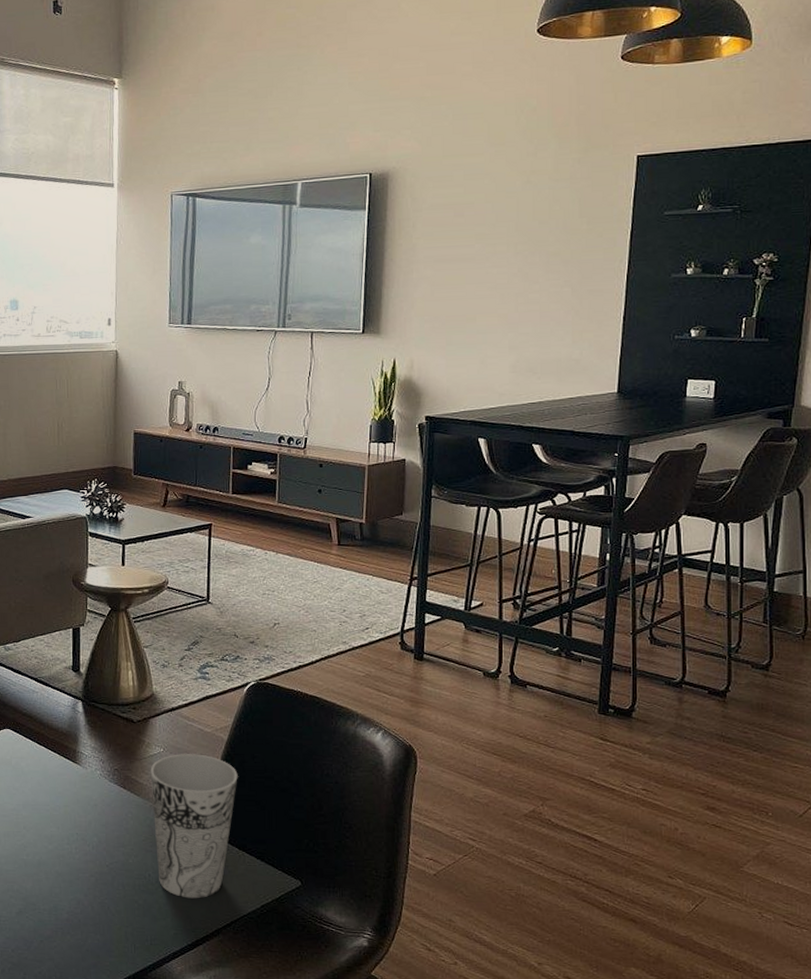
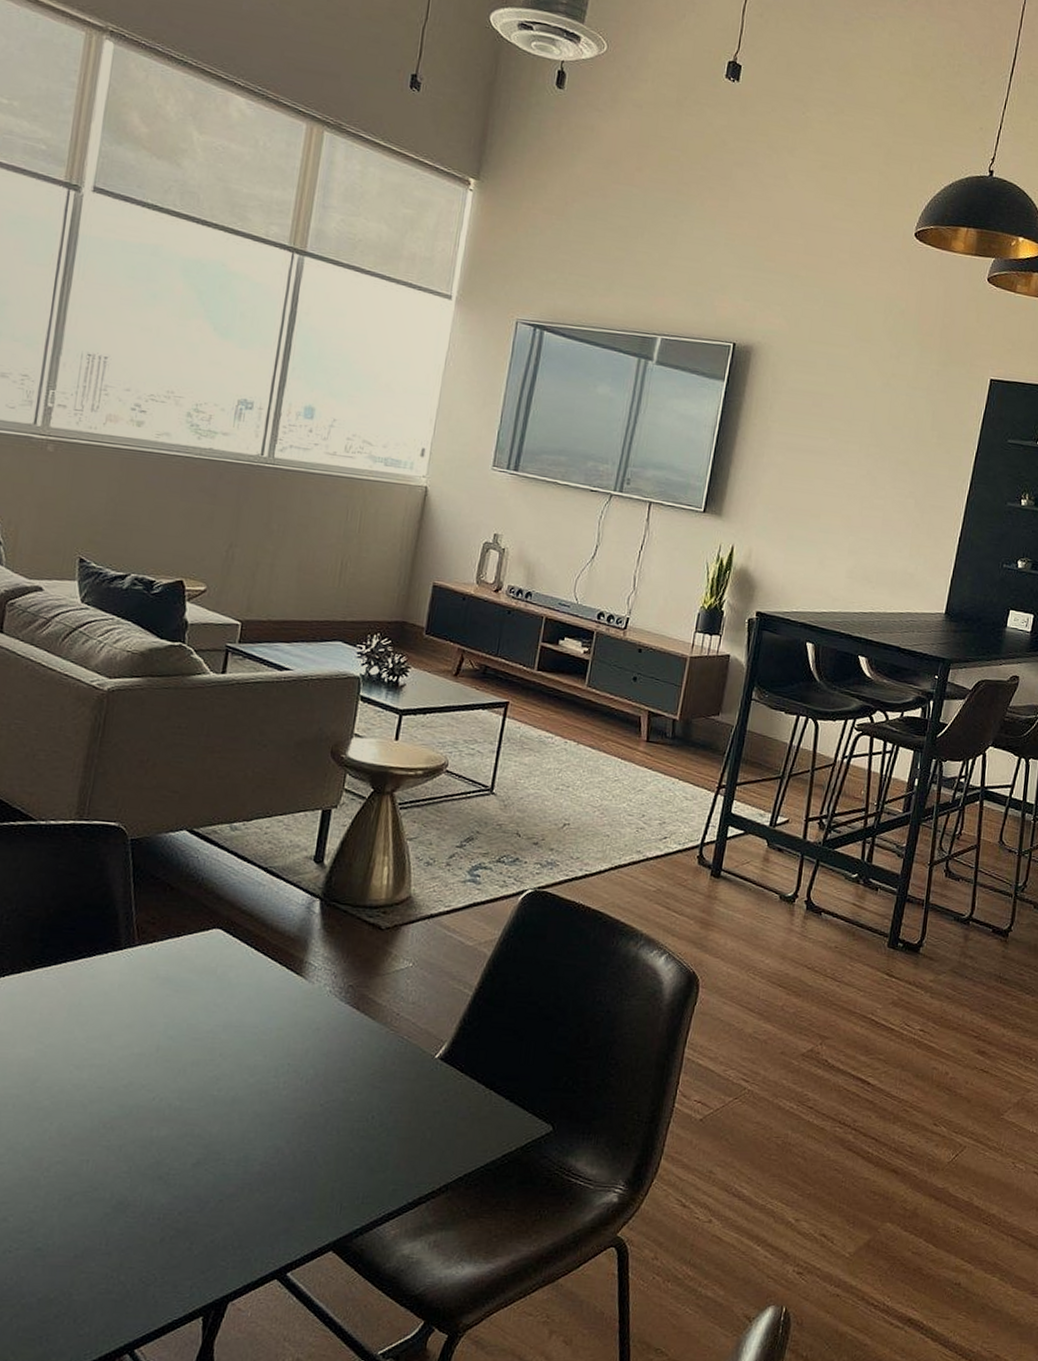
cup: present [150,754,238,899] -> none [383,970,498,1147]

